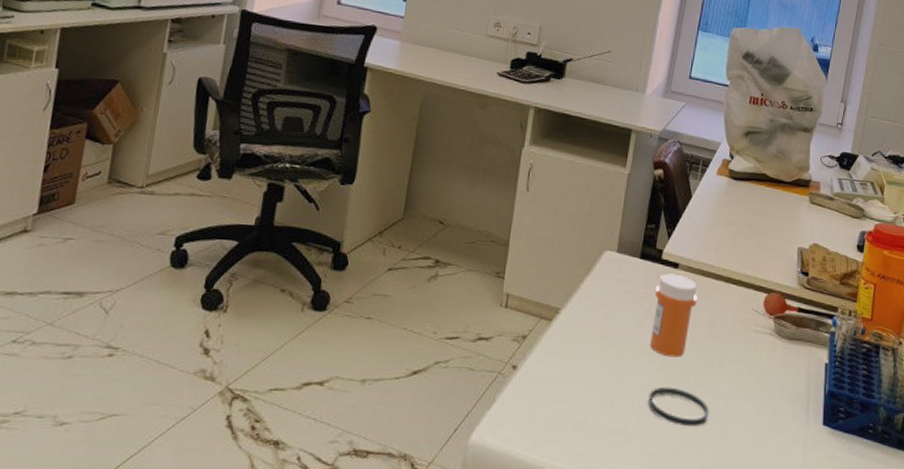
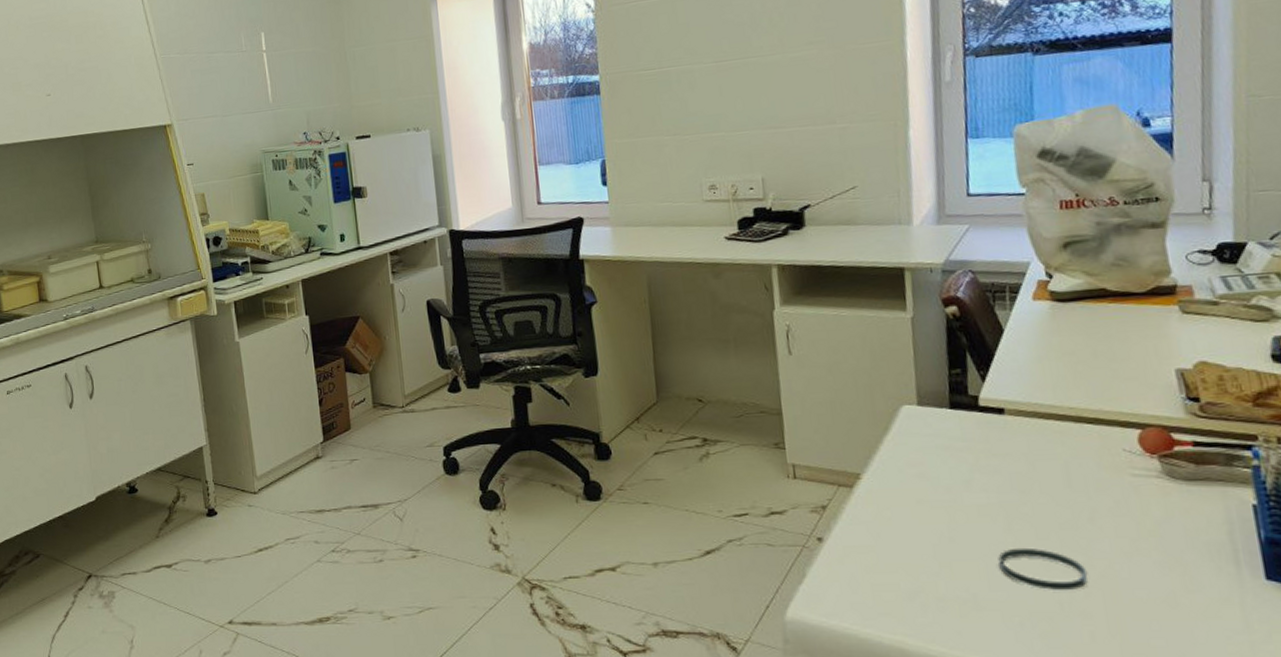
medicine bottle: present [650,273,698,357] -> none [979,420,1040,514]

